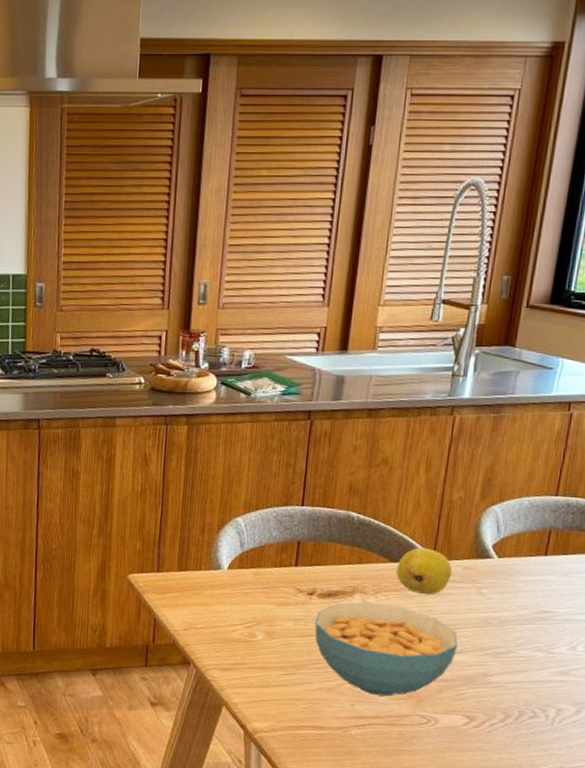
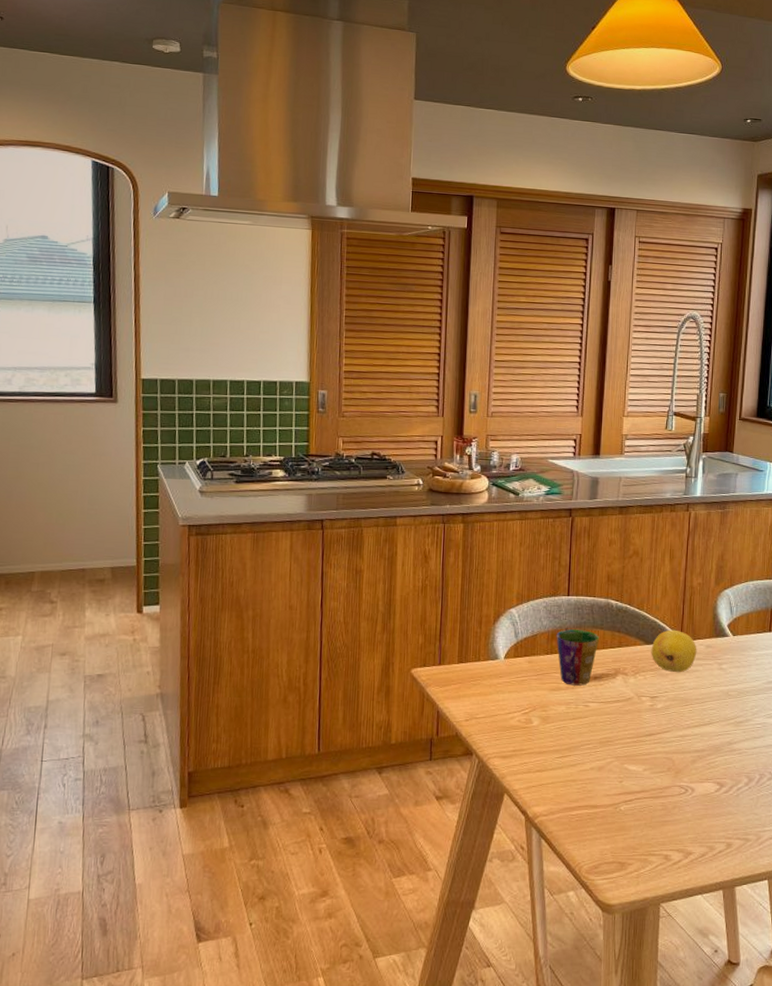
cup: none [286,541,337,602] -> present [556,628,600,686]
cereal bowl: present [315,602,458,697] -> none [584,682,706,771]

